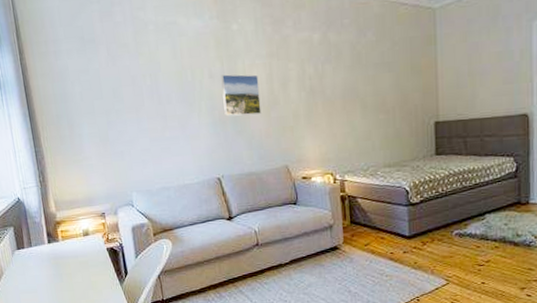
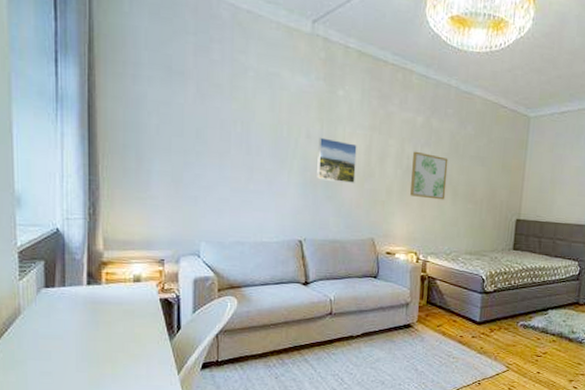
wall art: none [315,69,354,117] -> present [410,151,448,200]

